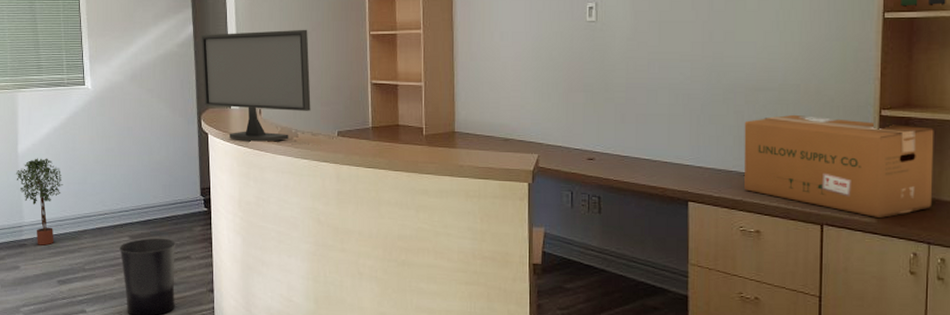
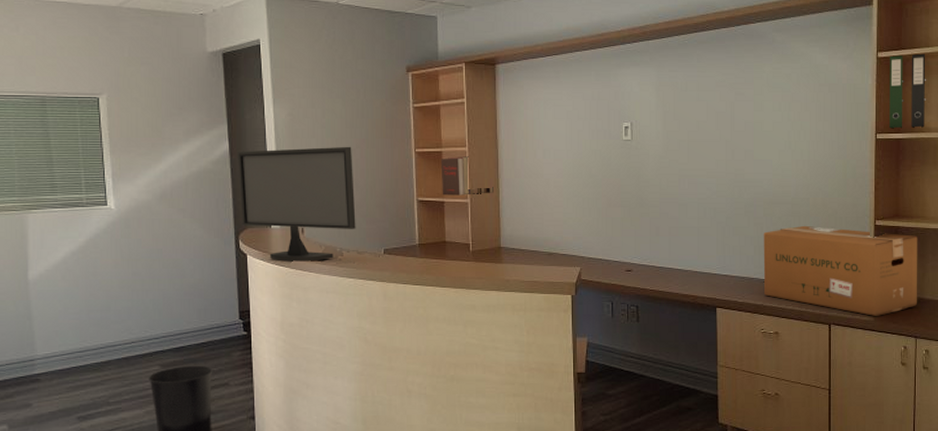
potted tree: present [15,158,64,246] -> none [25,285,83,380]
books: none [395,39,448,79] -> present [440,156,493,196]

